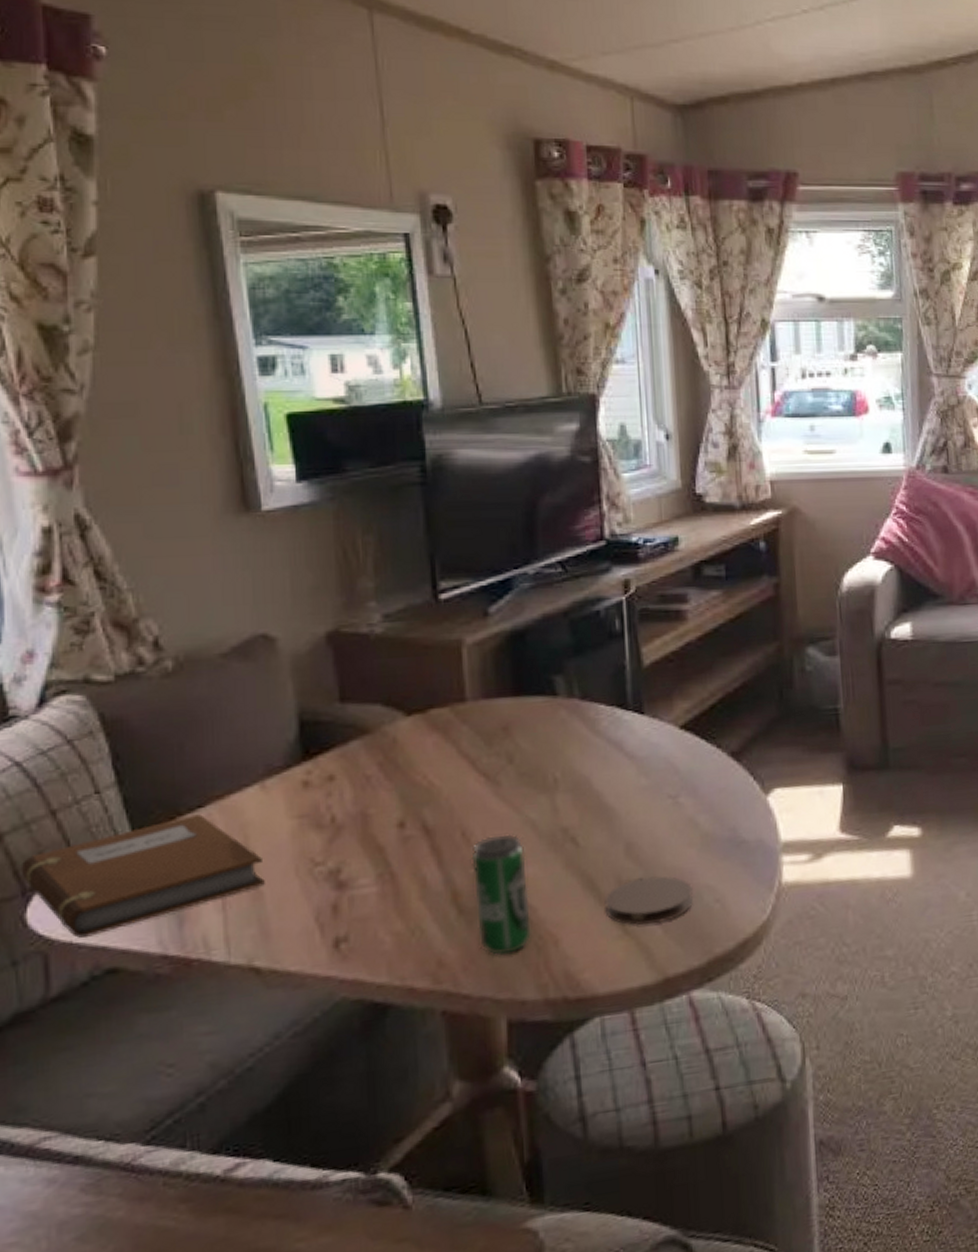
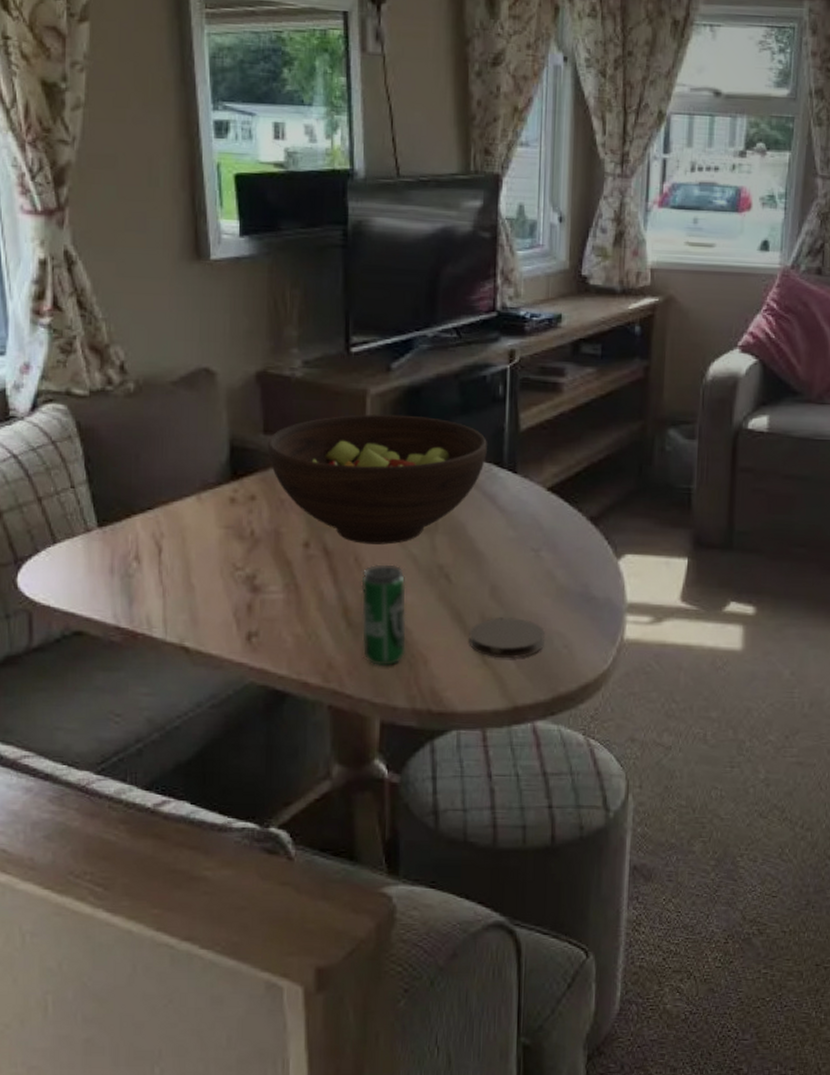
notebook: present [20,814,265,938] -> none [14,515,196,603]
fruit bowl: none [345,662,608,816] -> present [267,414,487,545]

